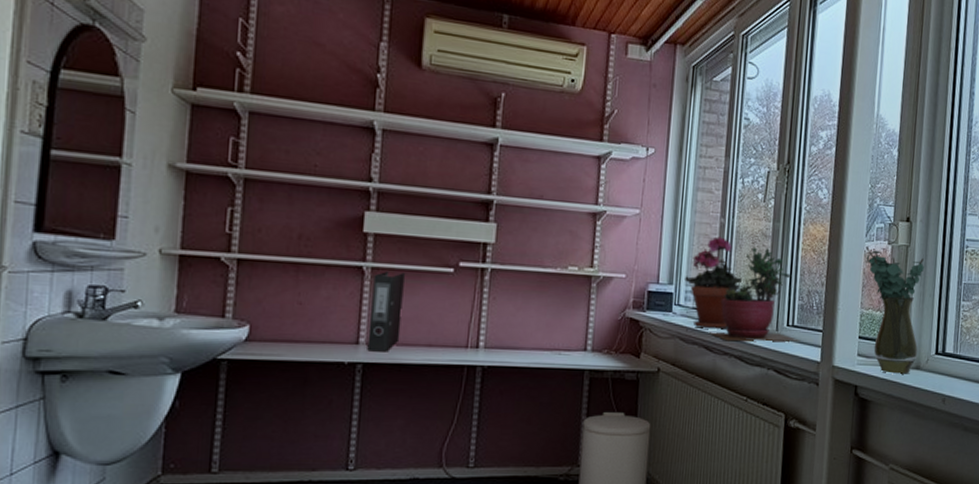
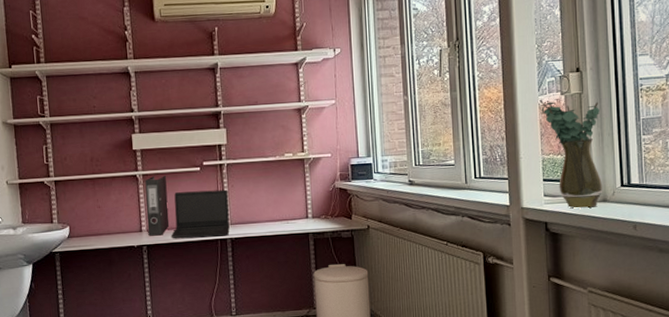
laptop: none [399,297,488,362] -> present [170,189,230,238]
potted plant: present [685,236,742,330] -> none [380,112,429,190]
succulent plant: present [710,247,801,342] -> none [407,115,489,197]

